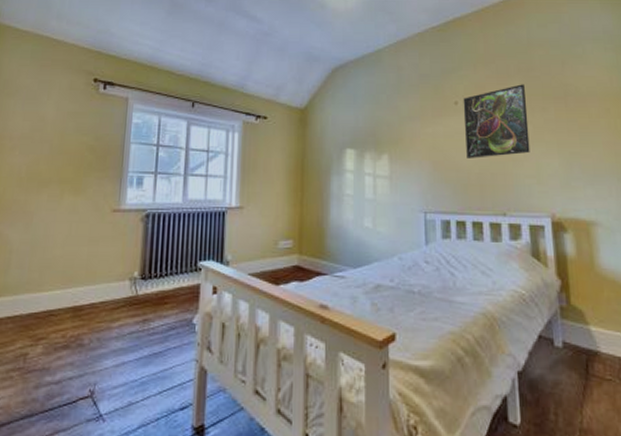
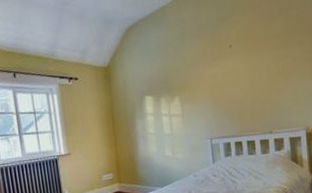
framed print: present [463,84,530,158] -> none [236,23,290,92]

